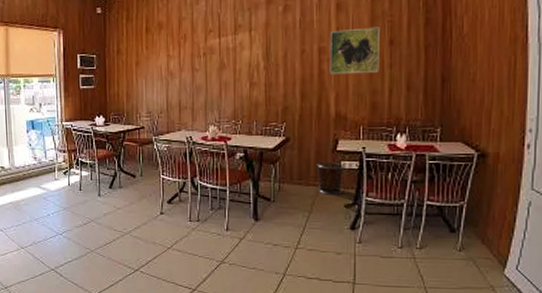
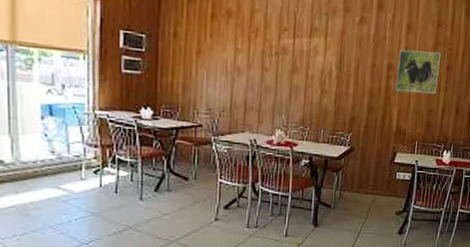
waste bin: present [316,161,346,195] -> none [374,172,400,203]

